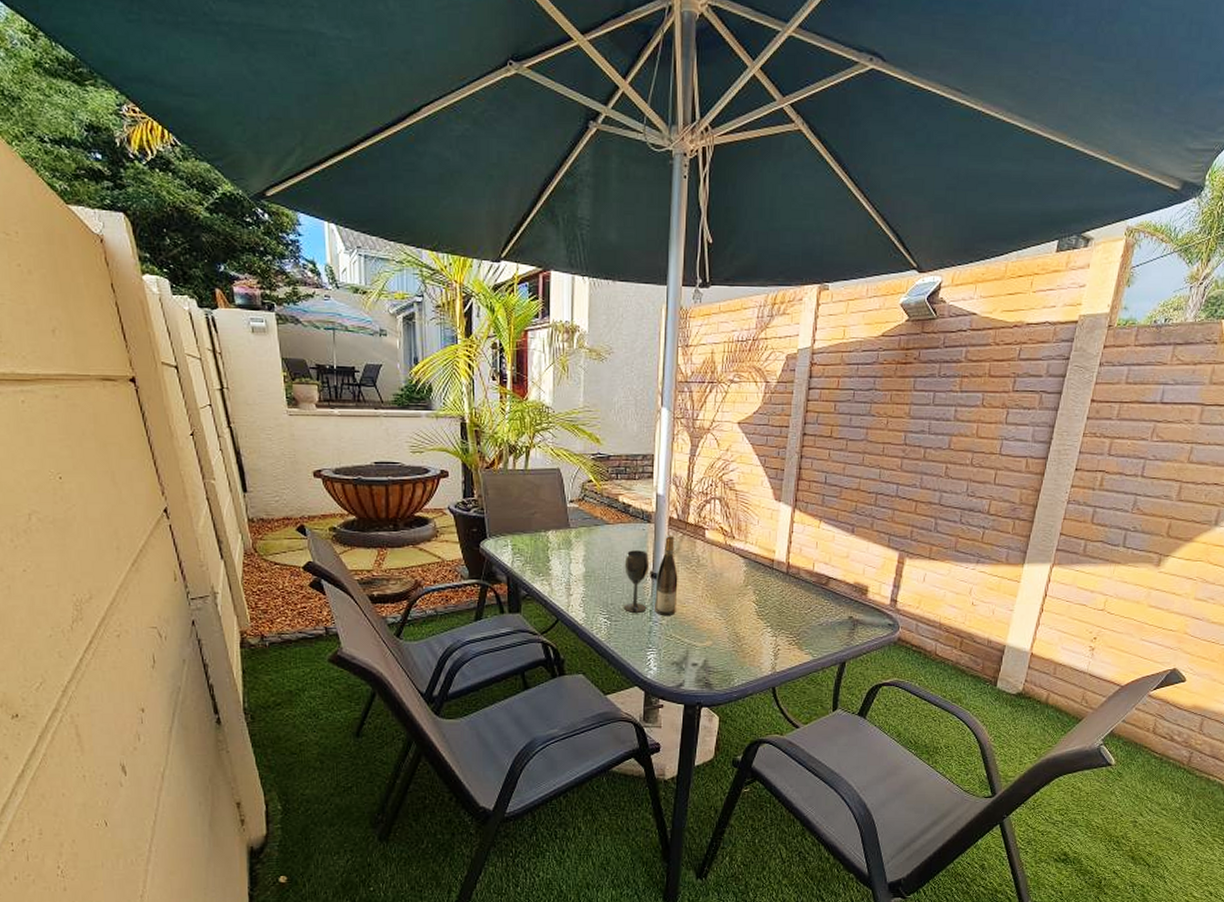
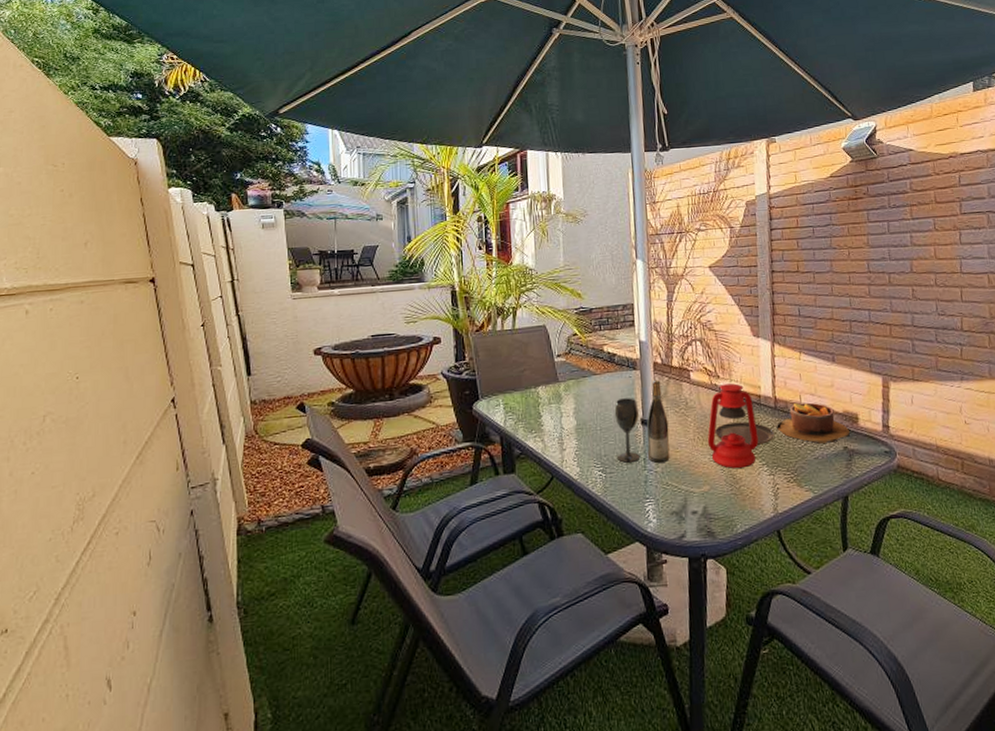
lantern: none [715,545,766,628] -> present [707,383,759,469]
plate: none [724,584,783,607] -> present [715,421,775,445]
bowl: none [785,571,857,612] -> present [776,402,850,445]

